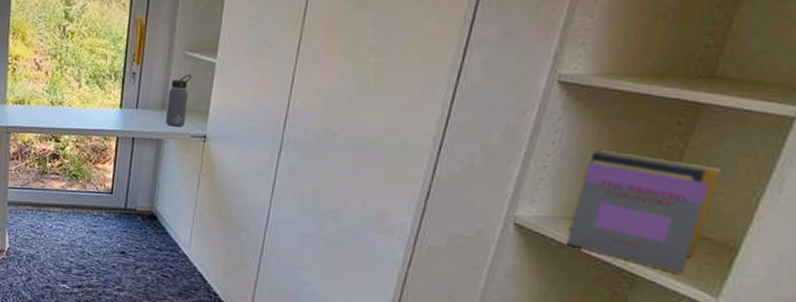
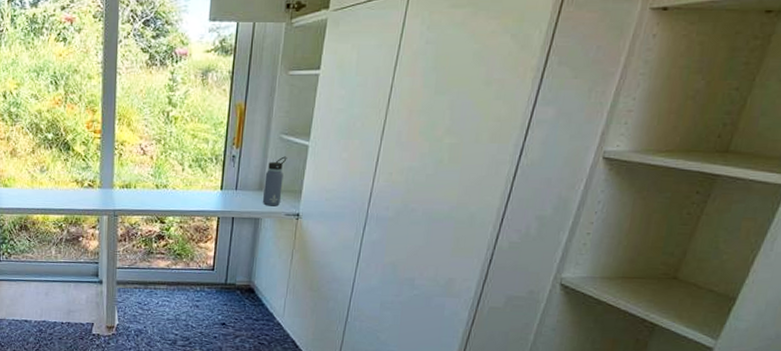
books: present [567,149,721,274] -> none [602,217,728,321]

